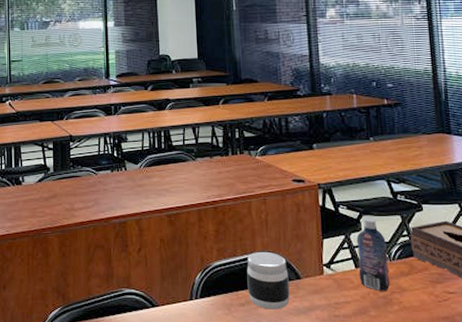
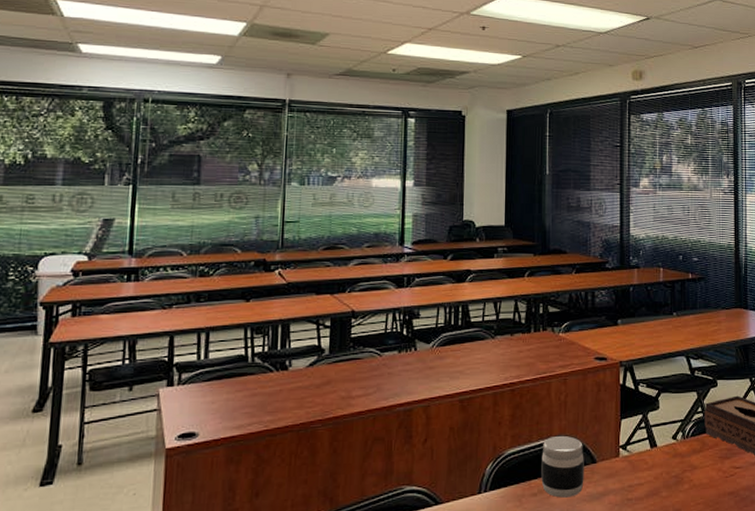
bottle: present [356,218,390,291] -> none [653,396,683,470]

